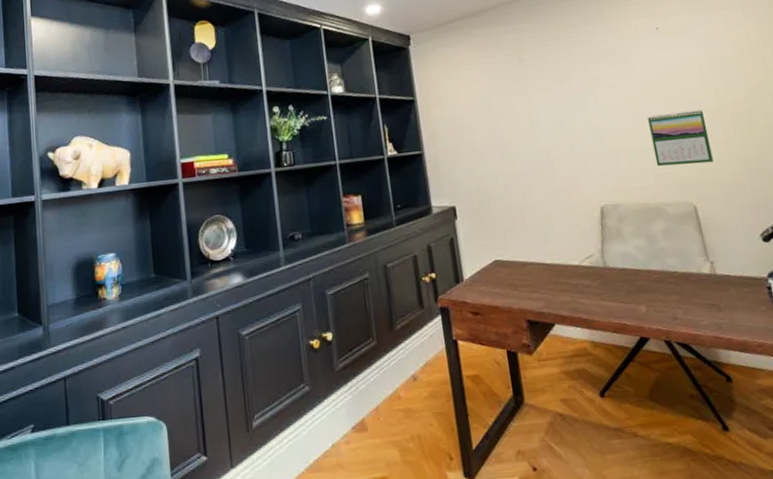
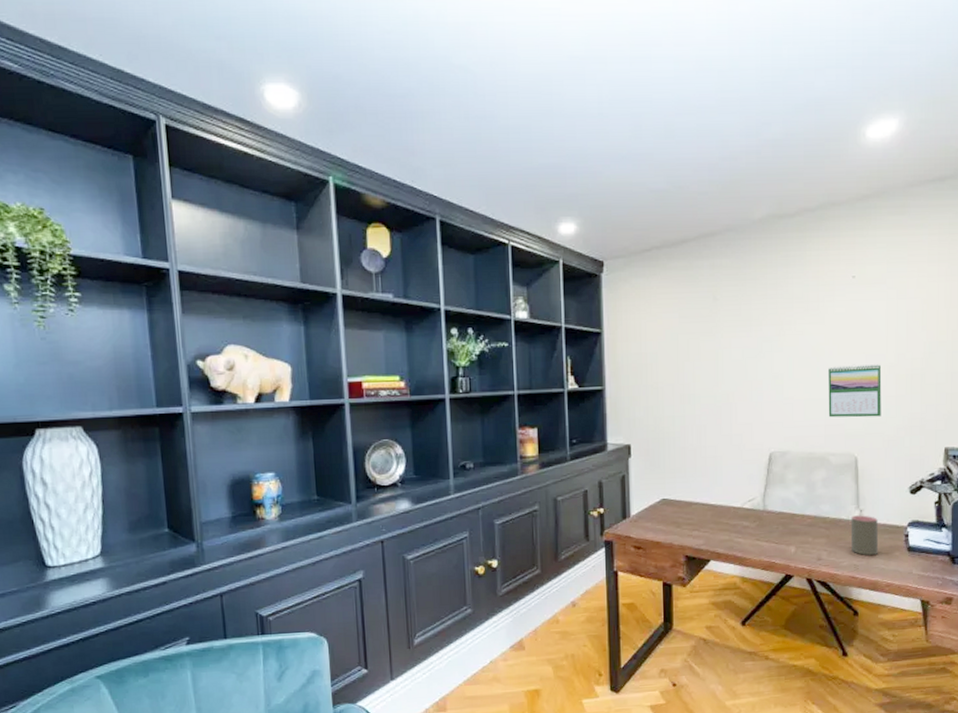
cup: none [701,267,741,313] -> present [850,515,879,556]

